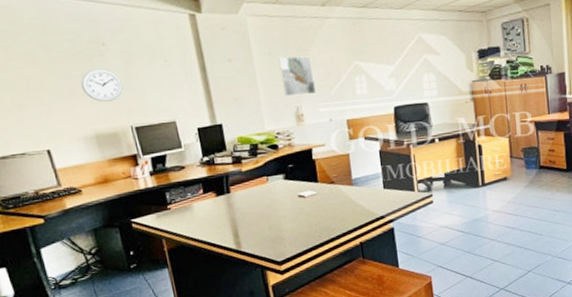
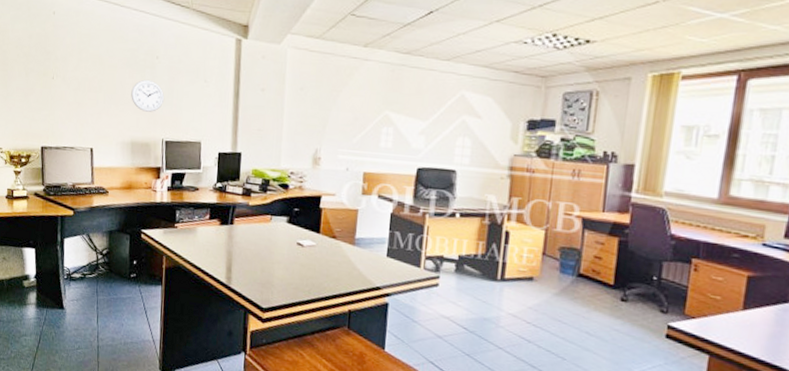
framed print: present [278,56,316,97] -> none [307,94,342,138]

